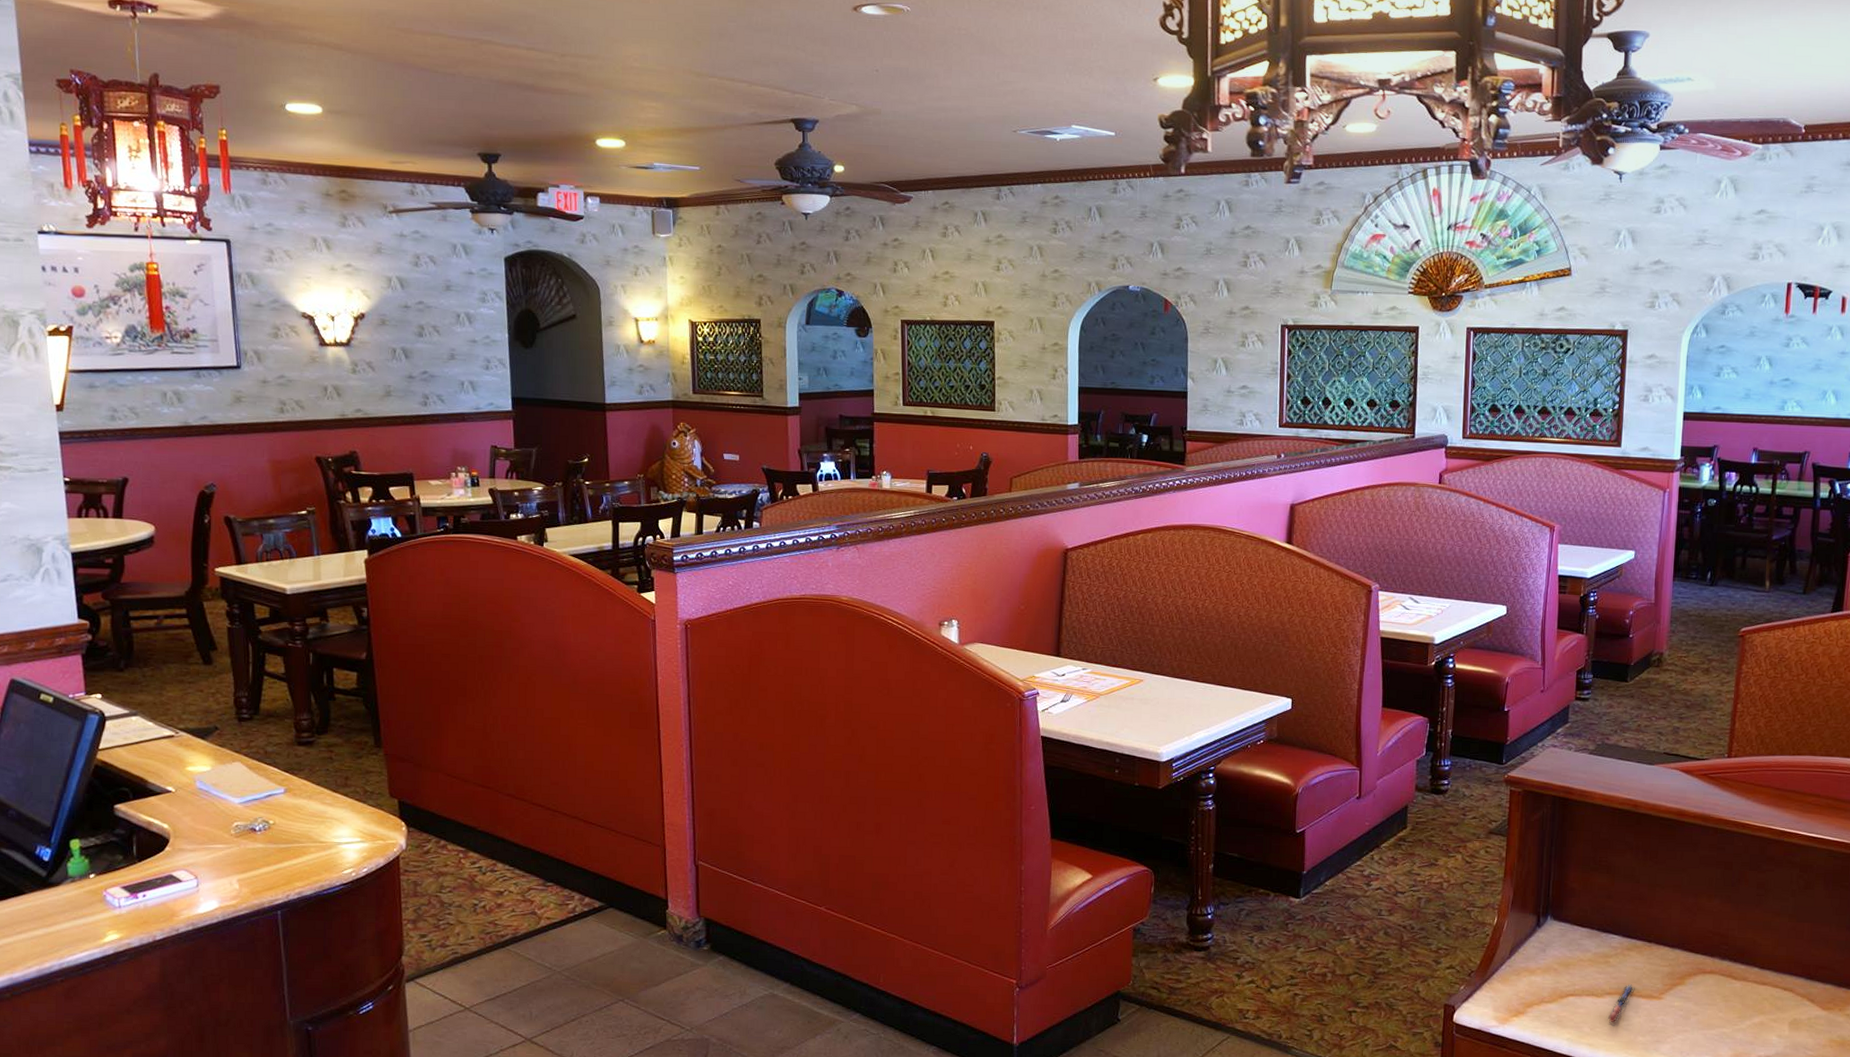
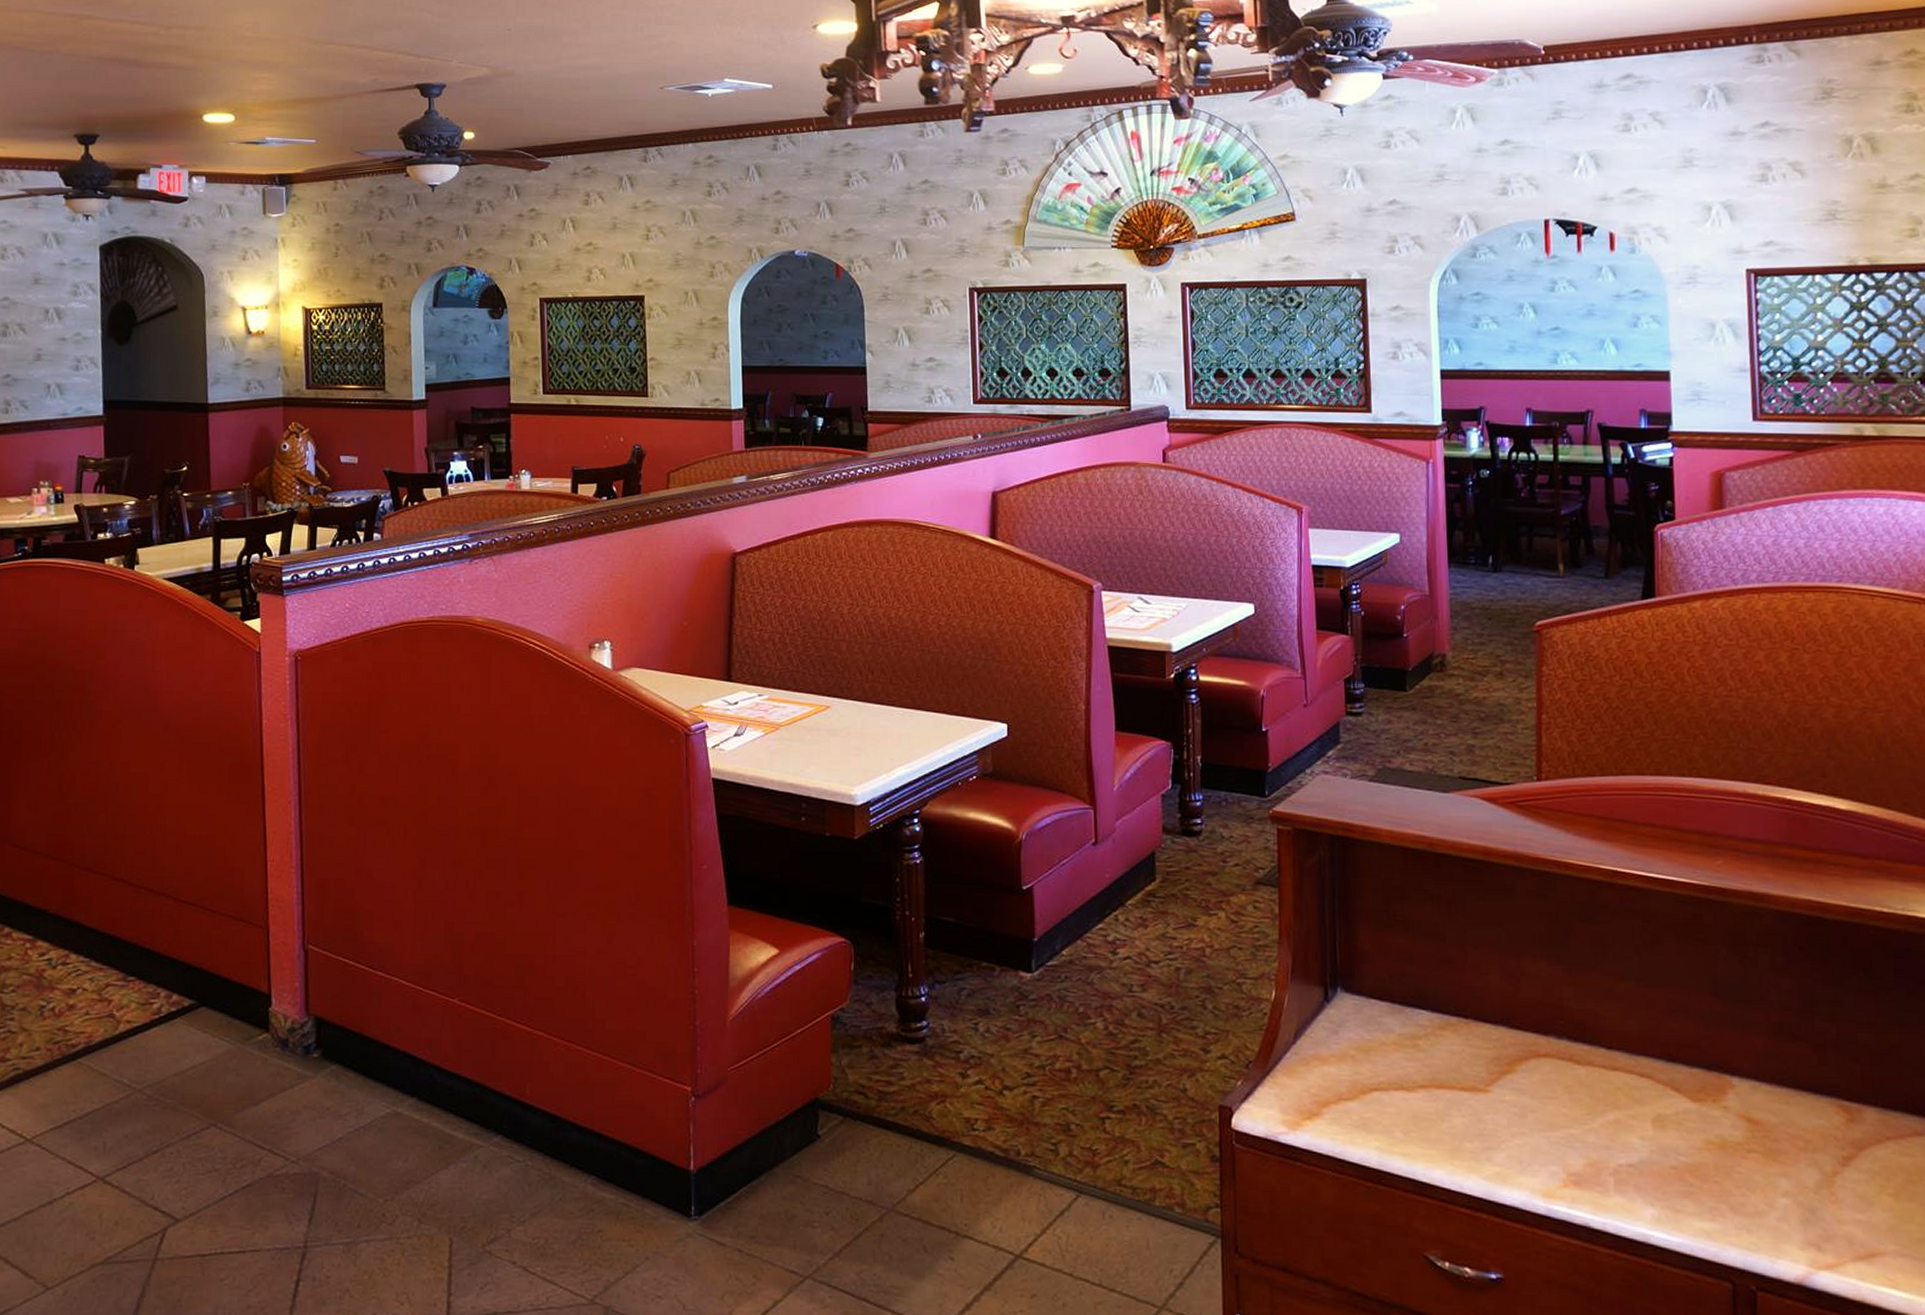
pen: present [1607,984,1634,1023] -> none [1423,1073,1453,1125]

